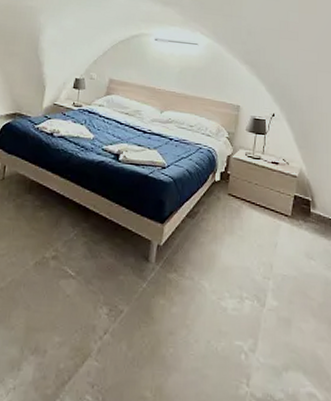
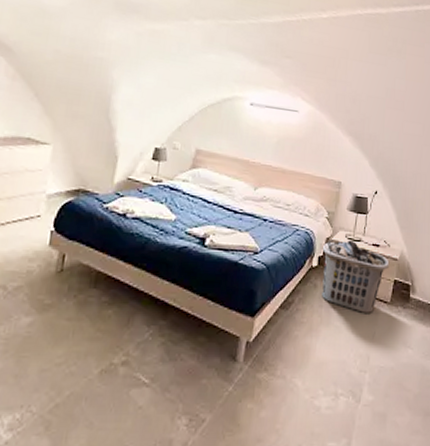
clothes hamper: none [224,157,289,226] -> present [322,239,390,315]

